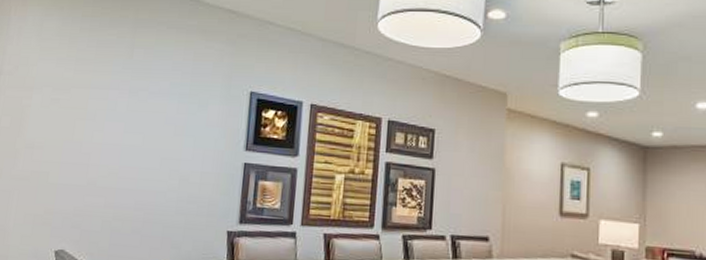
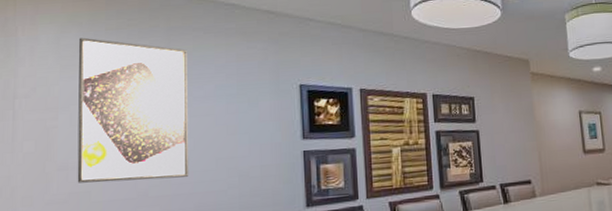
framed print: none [39,22,150,172] -> present [77,37,189,183]

